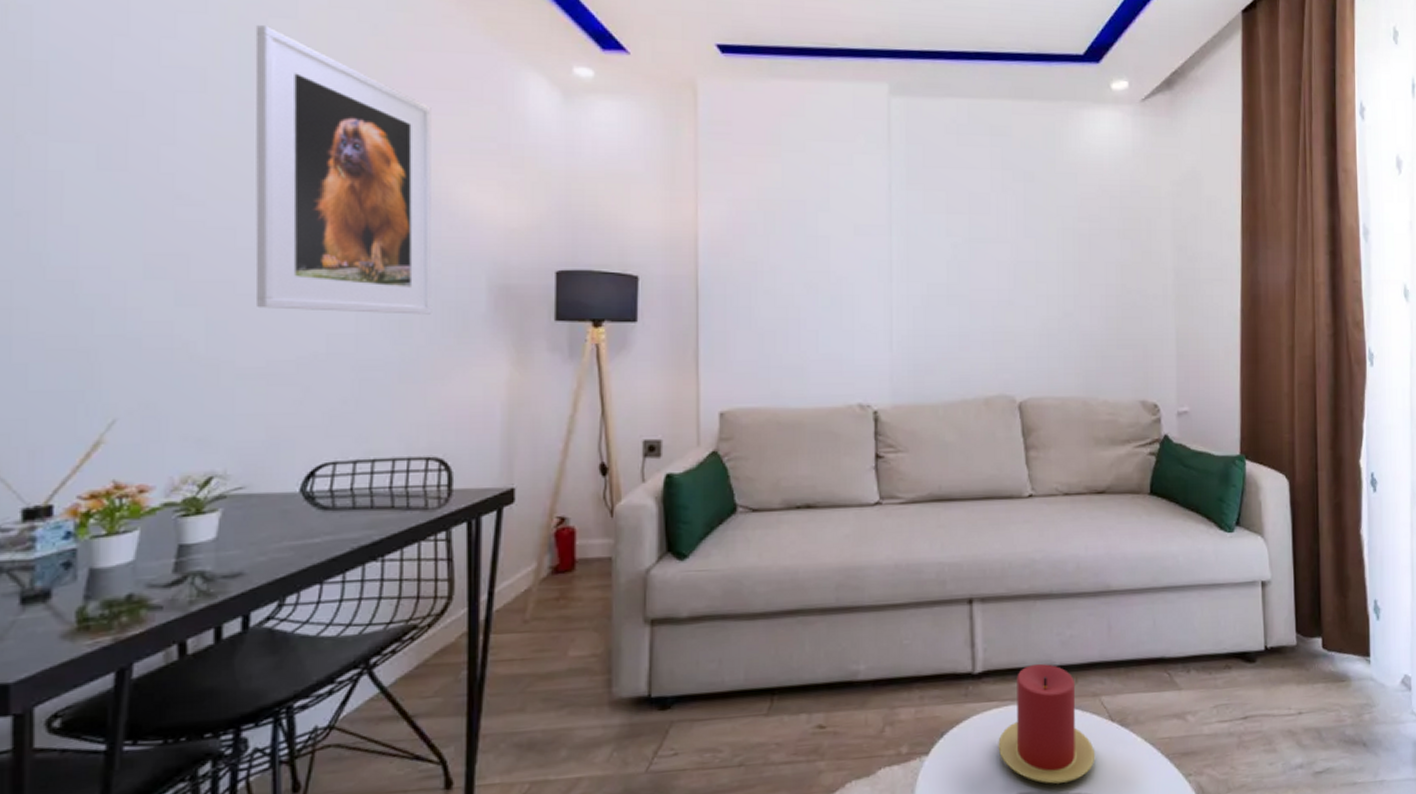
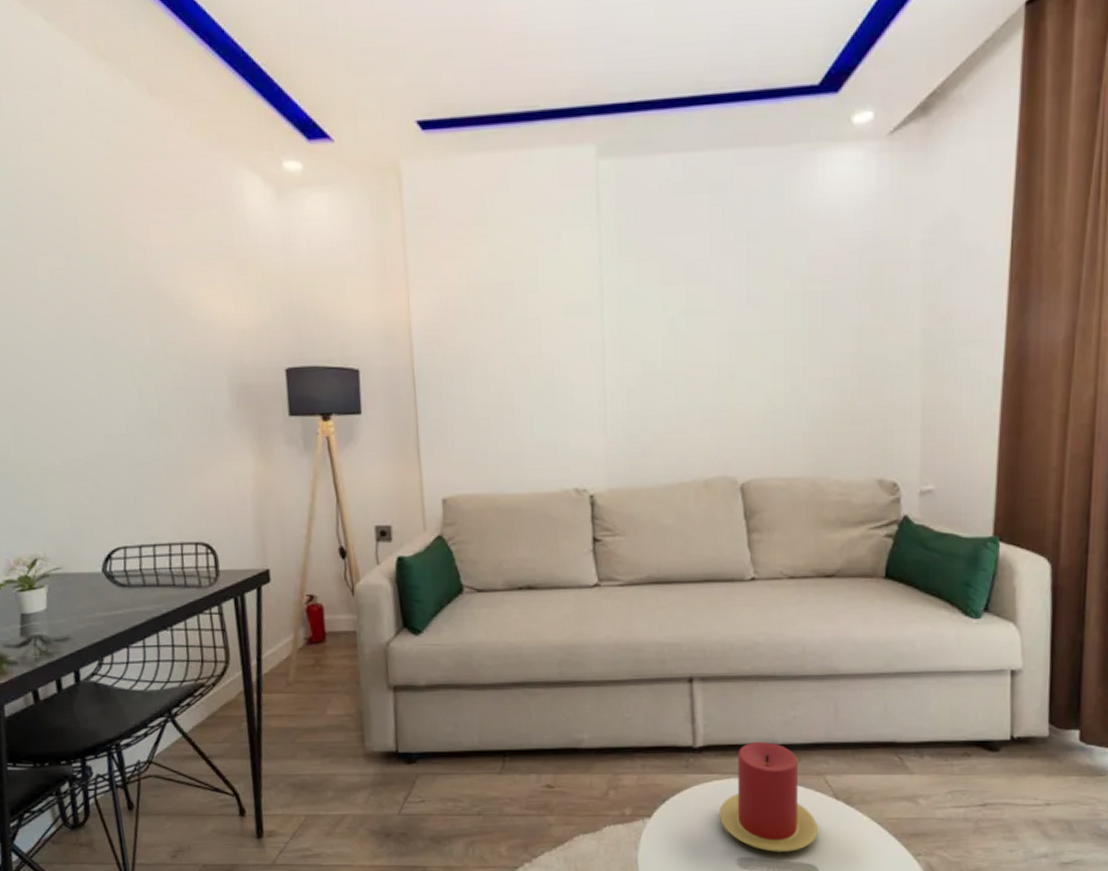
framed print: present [255,25,433,315] -> none [11,151,186,415]

